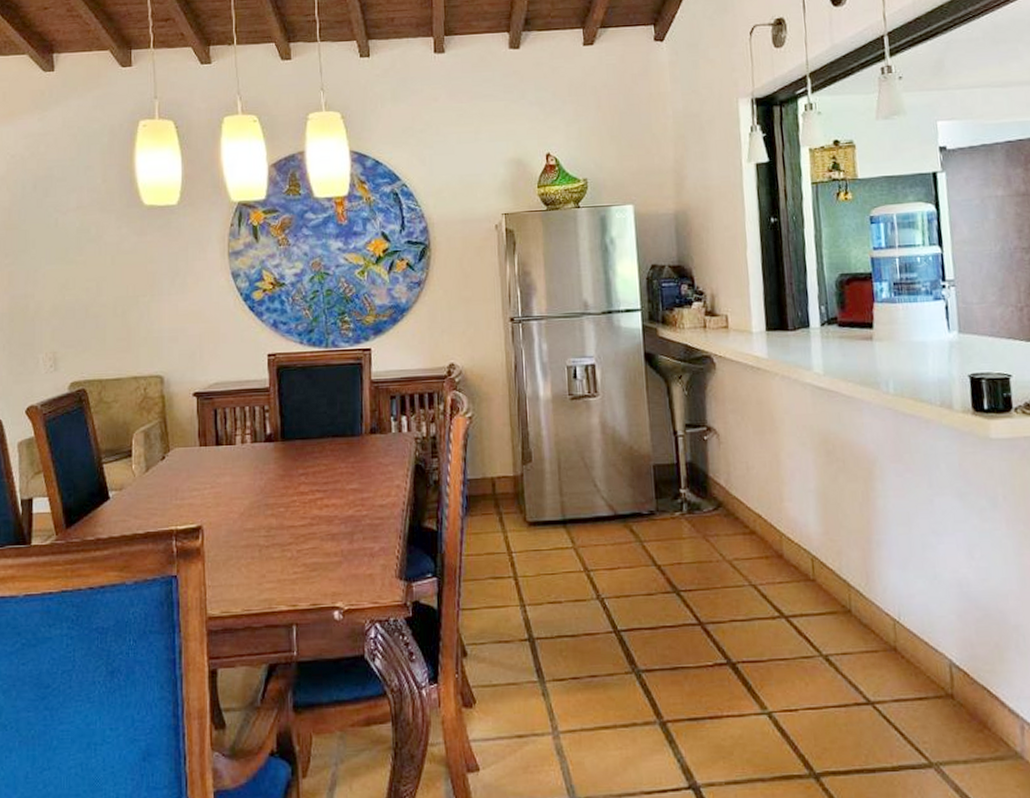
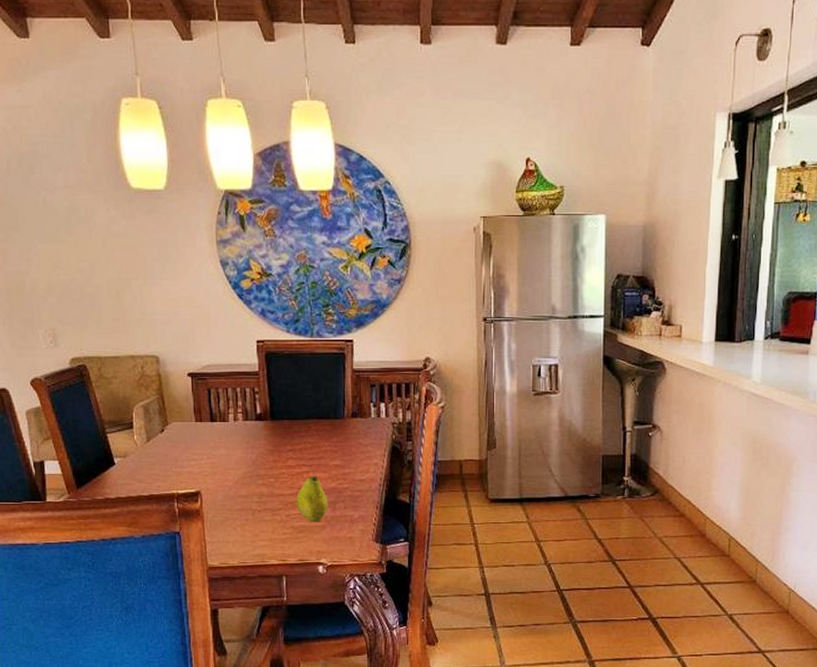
fruit: none [308,502,345,558] -> present [296,475,328,522]

